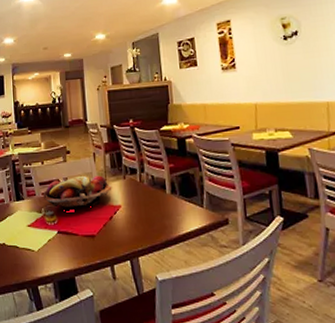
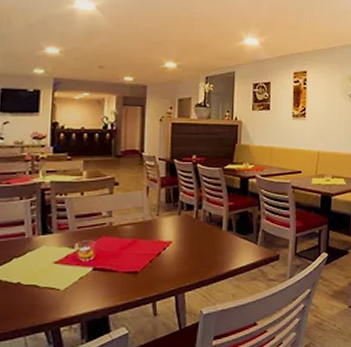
fruit basket: present [42,175,112,210] -> none [78,209,164,245]

